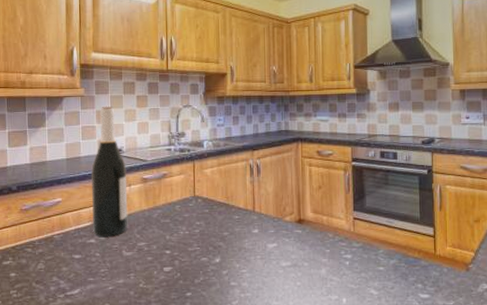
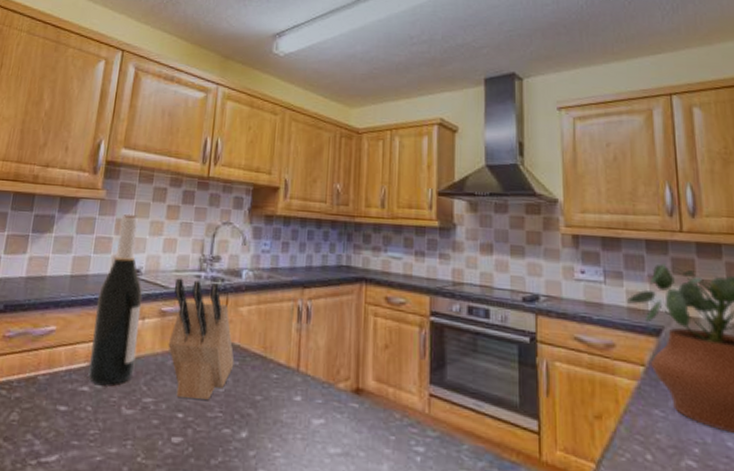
knife block: none [152,152,205,240] -> present [168,278,235,400]

